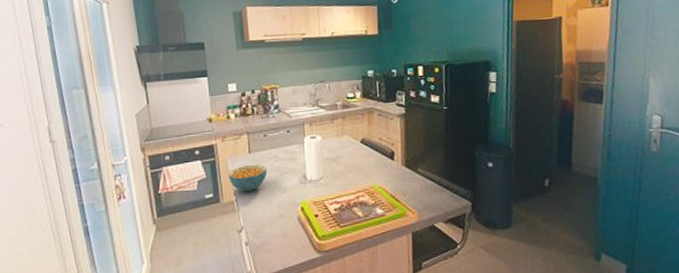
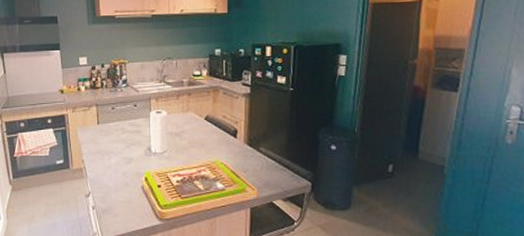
cereal bowl: present [227,164,268,192] -> none [77,135,114,160]

